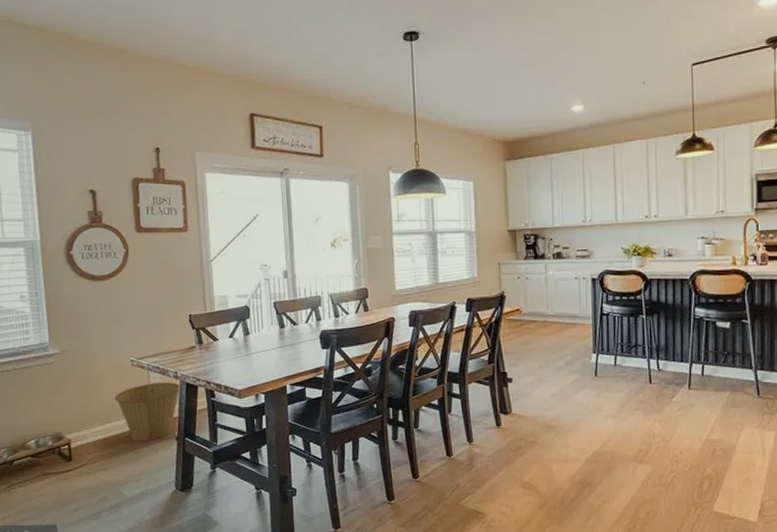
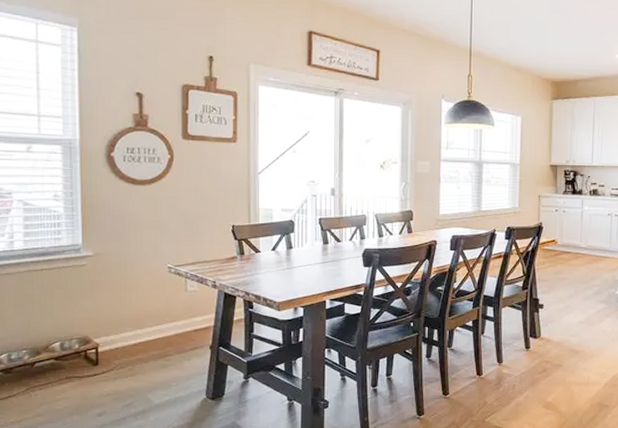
basket: present [115,382,181,442] -> none [149,290,218,349]

